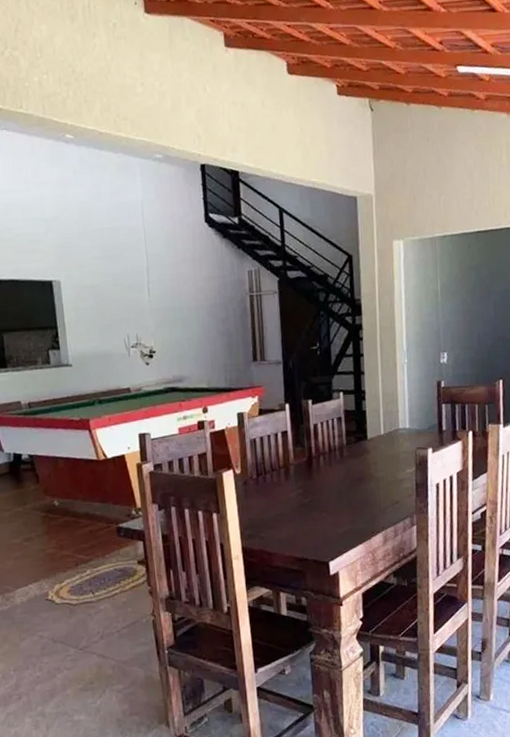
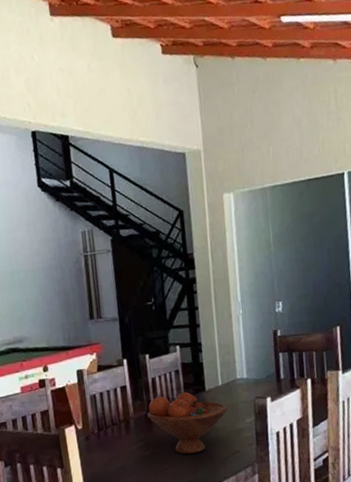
fruit bowl: none [307,439,388,503] -> present [146,391,227,454]

